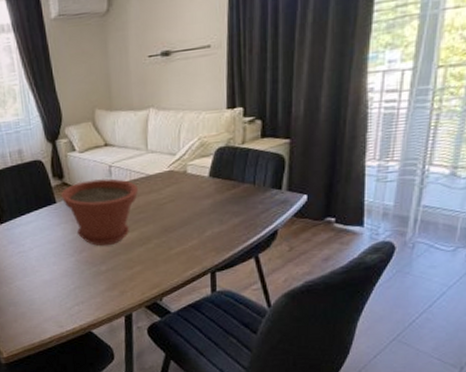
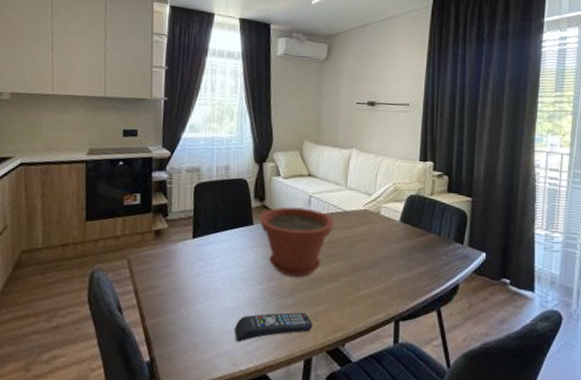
remote control: none [54,276,129,307] -> present [234,312,313,342]

